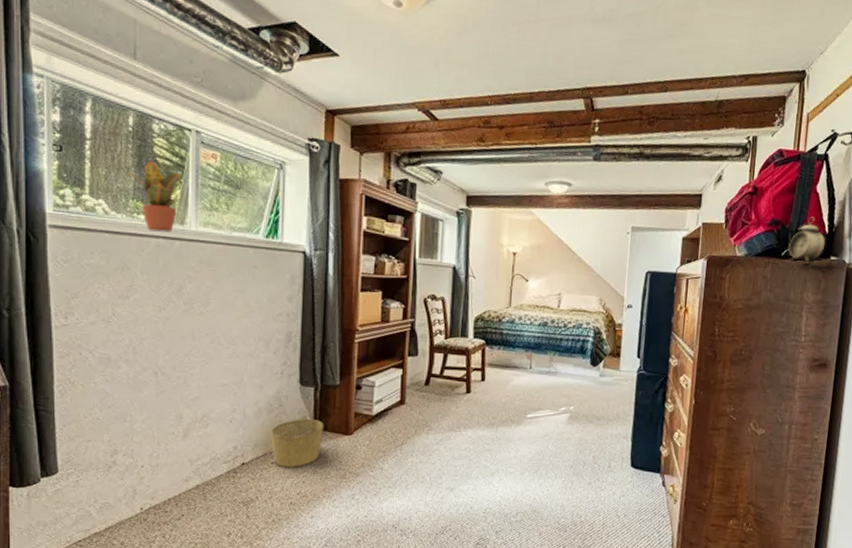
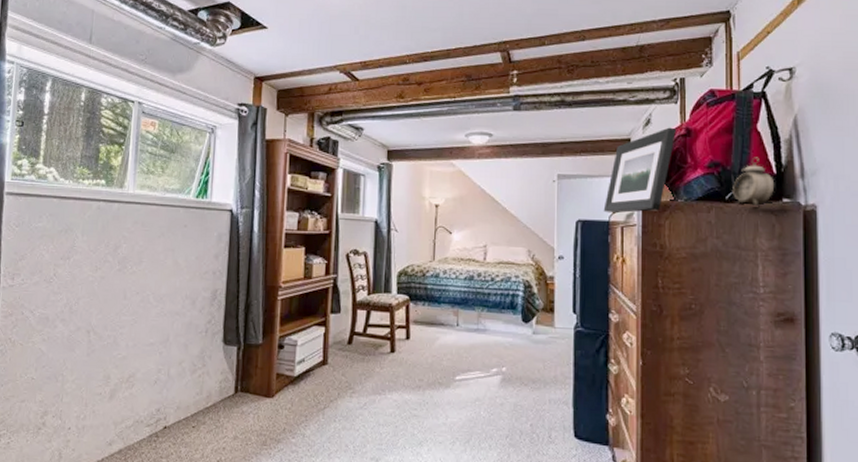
potted plant: present [126,160,185,233] -> none [76,130,126,196]
basket: present [271,413,324,468] -> none [193,374,246,433]
picture frame: none [671,184,745,266] -> present [603,127,677,214]

